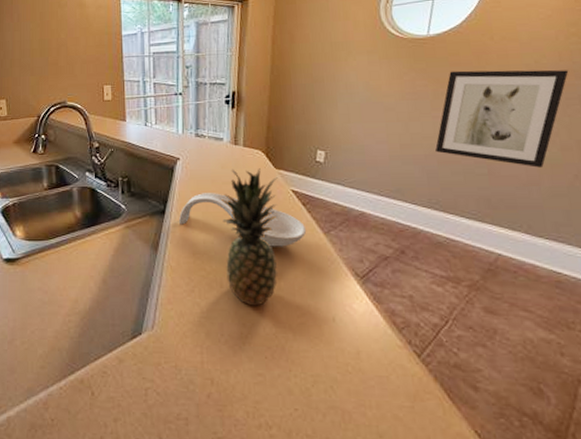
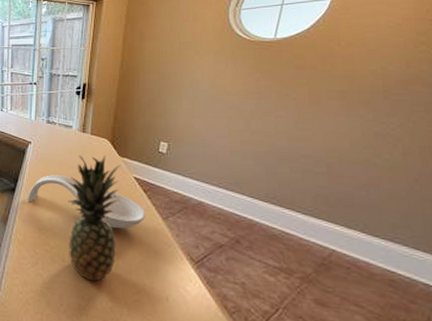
wall art: present [435,69,569,168] -> none [276,73,416,170]

